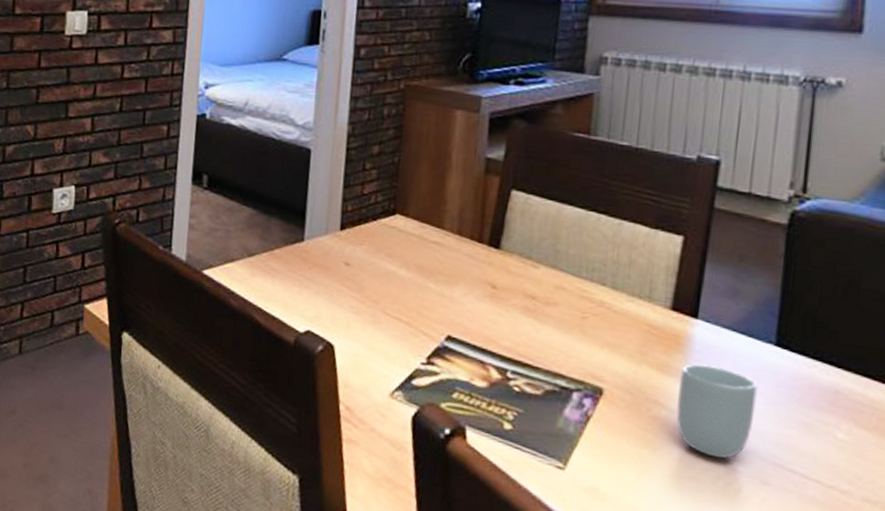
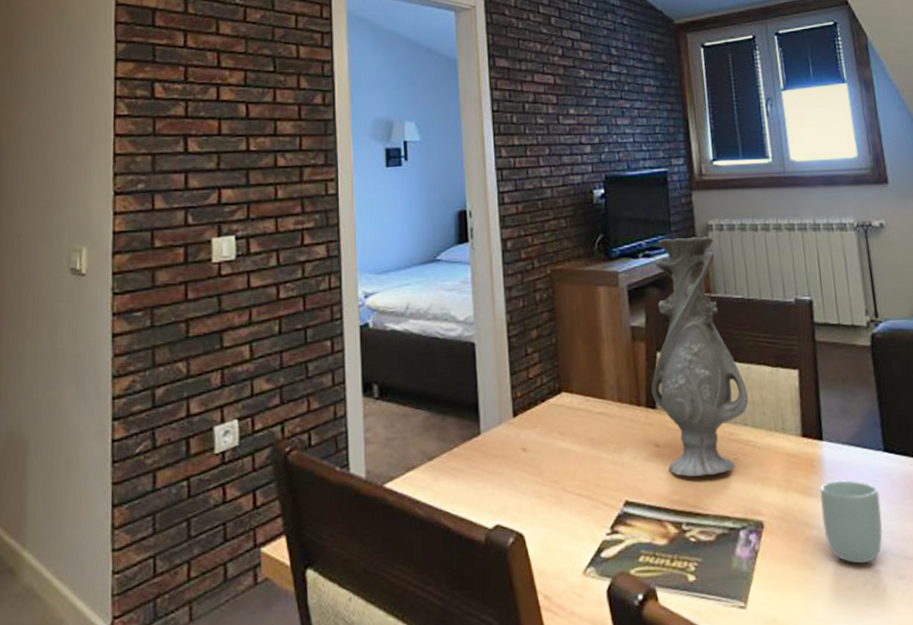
vase: none [497,67,613,330] -> present [651,236,748,477]

